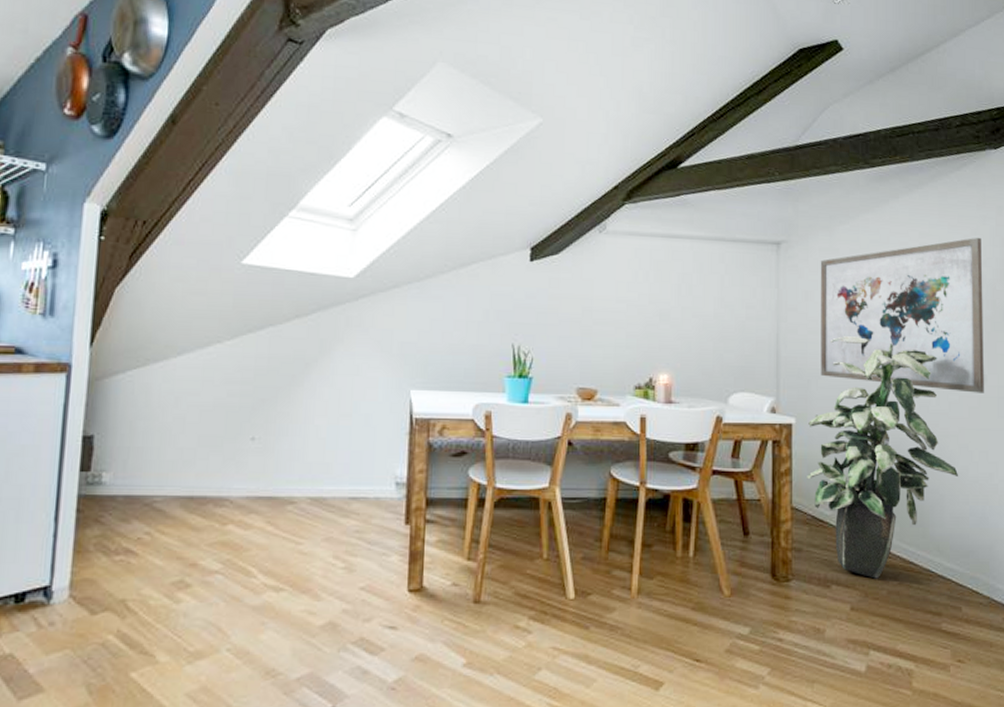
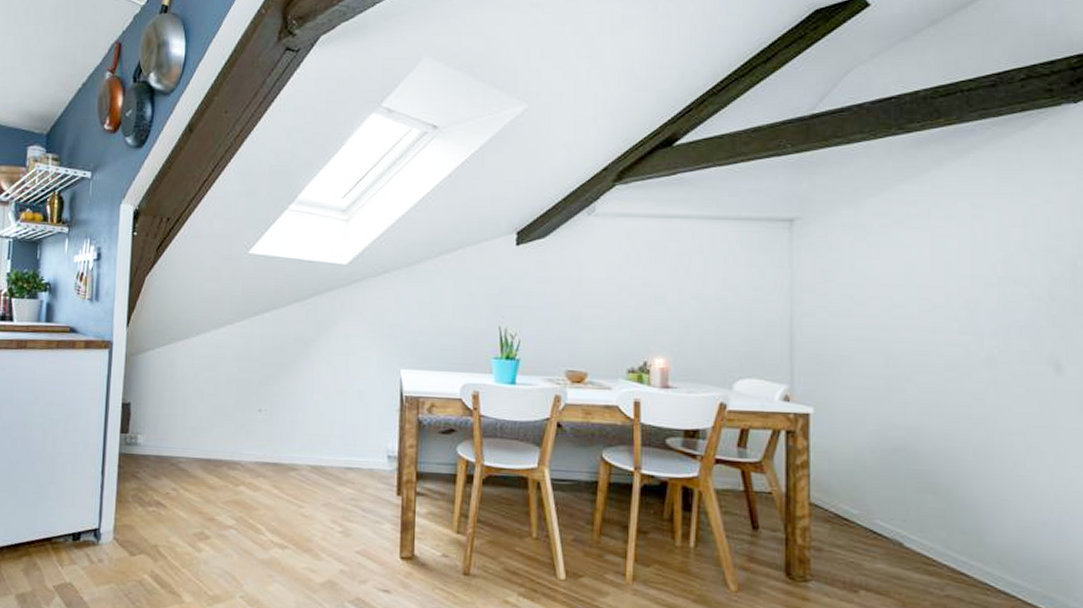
indoor plant: present [807,336,959,579] -> none [828,319,1027,588]
wall art: present [820,237,984,393] -> none [843,206,1061,386]

